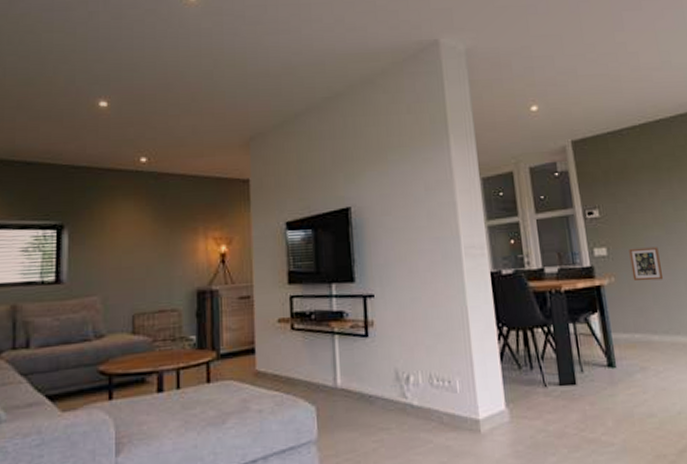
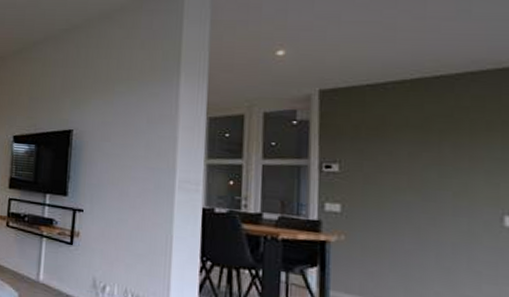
picture frame: present [629,247,664,281] -> none [368,209,409,248]

